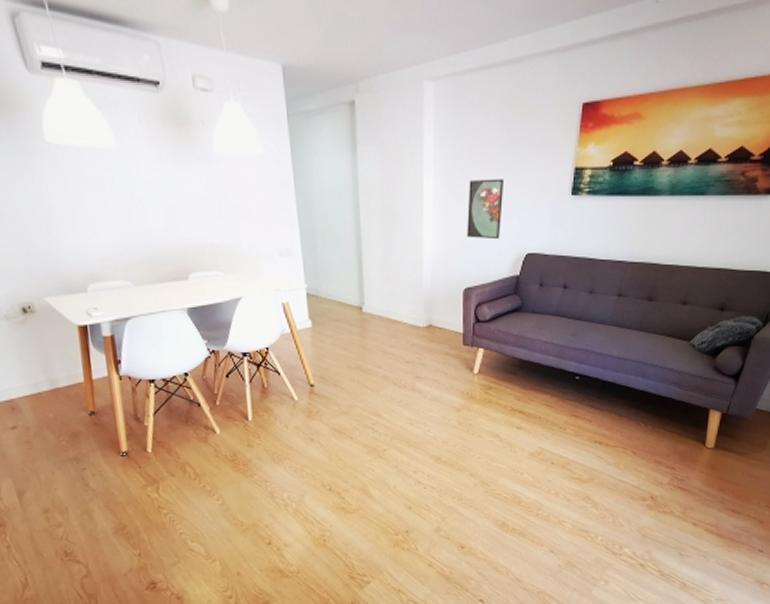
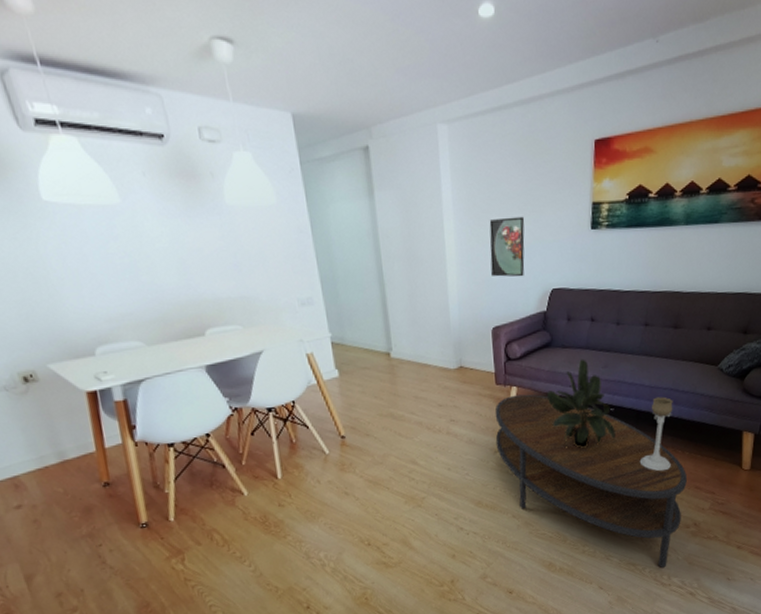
coffee table: none [459,357,648,538] -> present [494,394,687,569]
potted plant: none [514,325,579,413] -> present [547,358,616,448]
candle holder: none [600,369,640,443] -> present [639,396,673,472]

